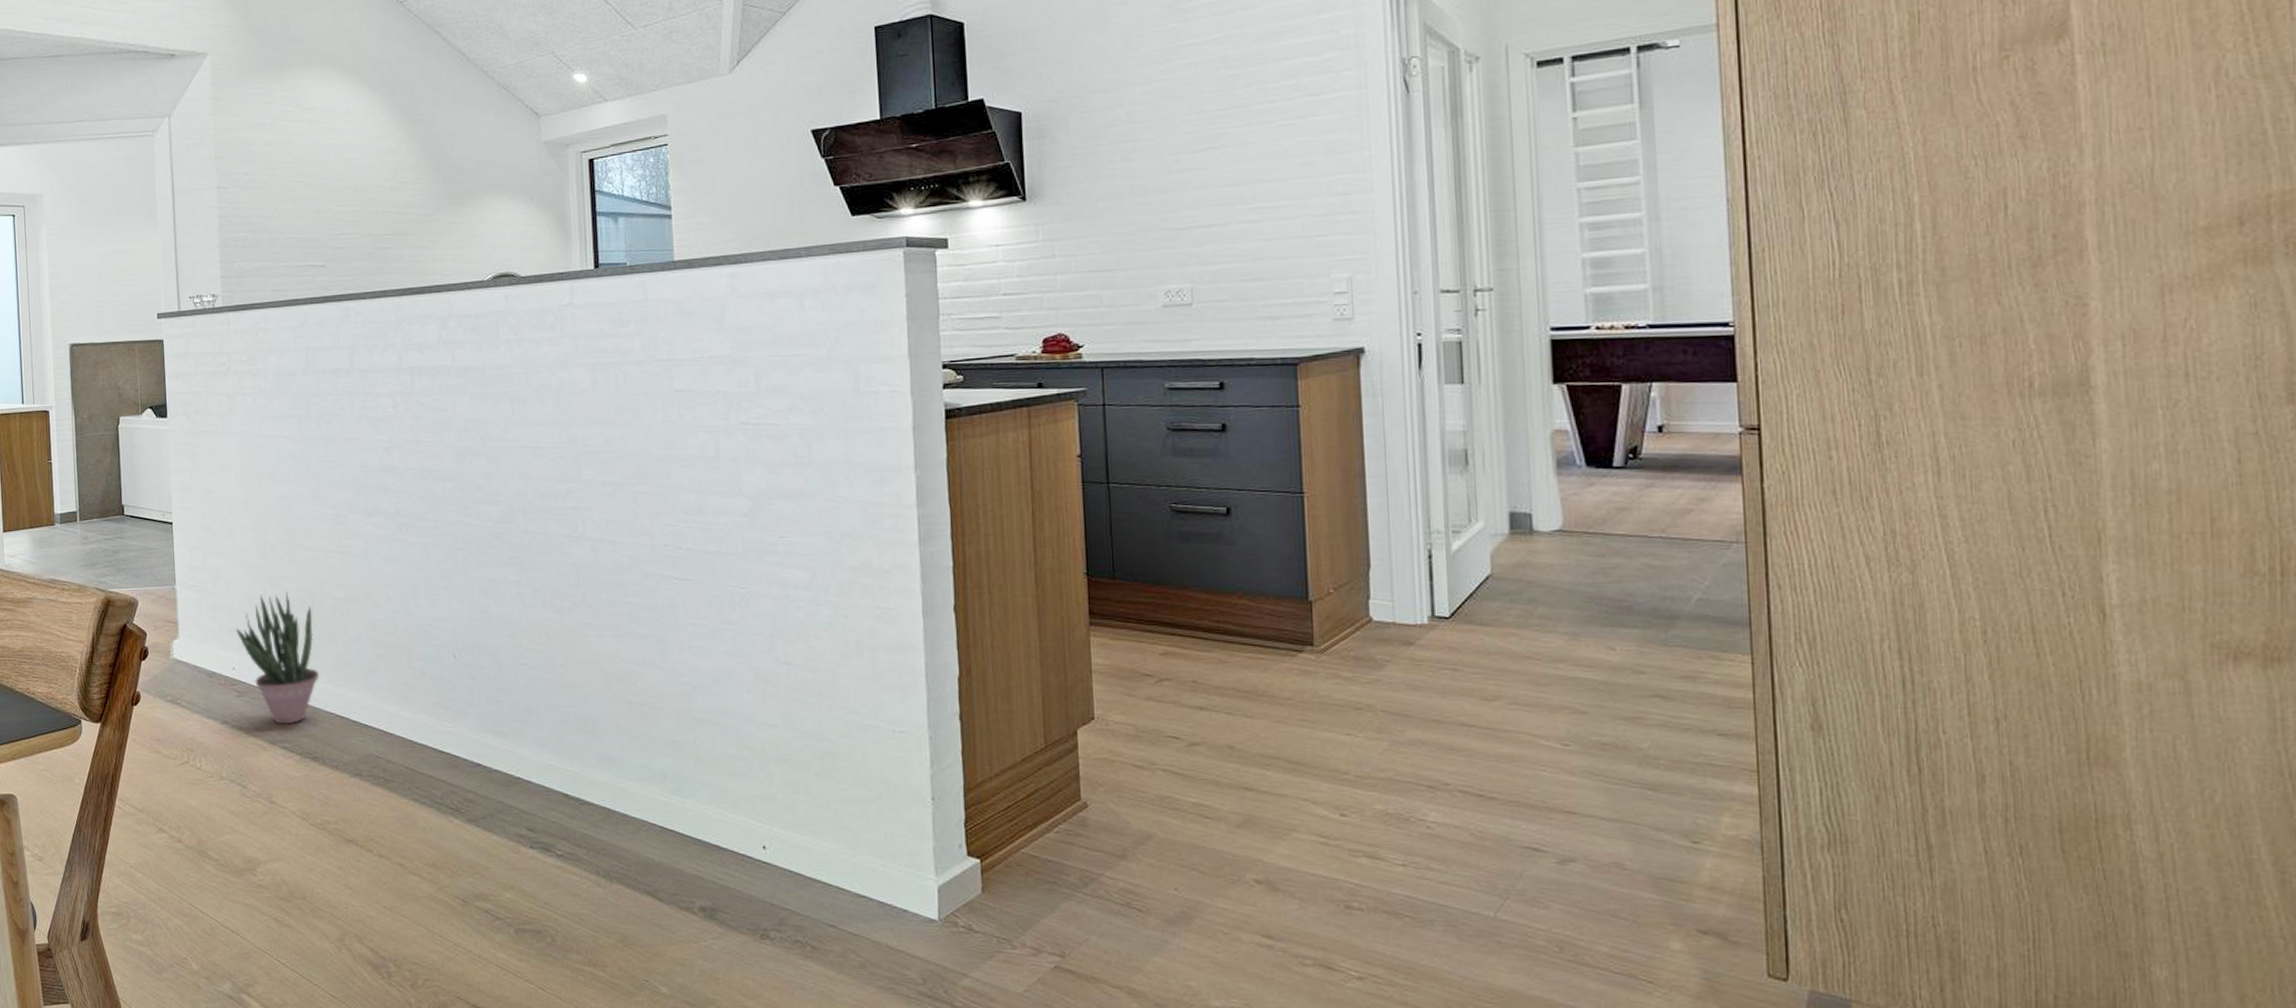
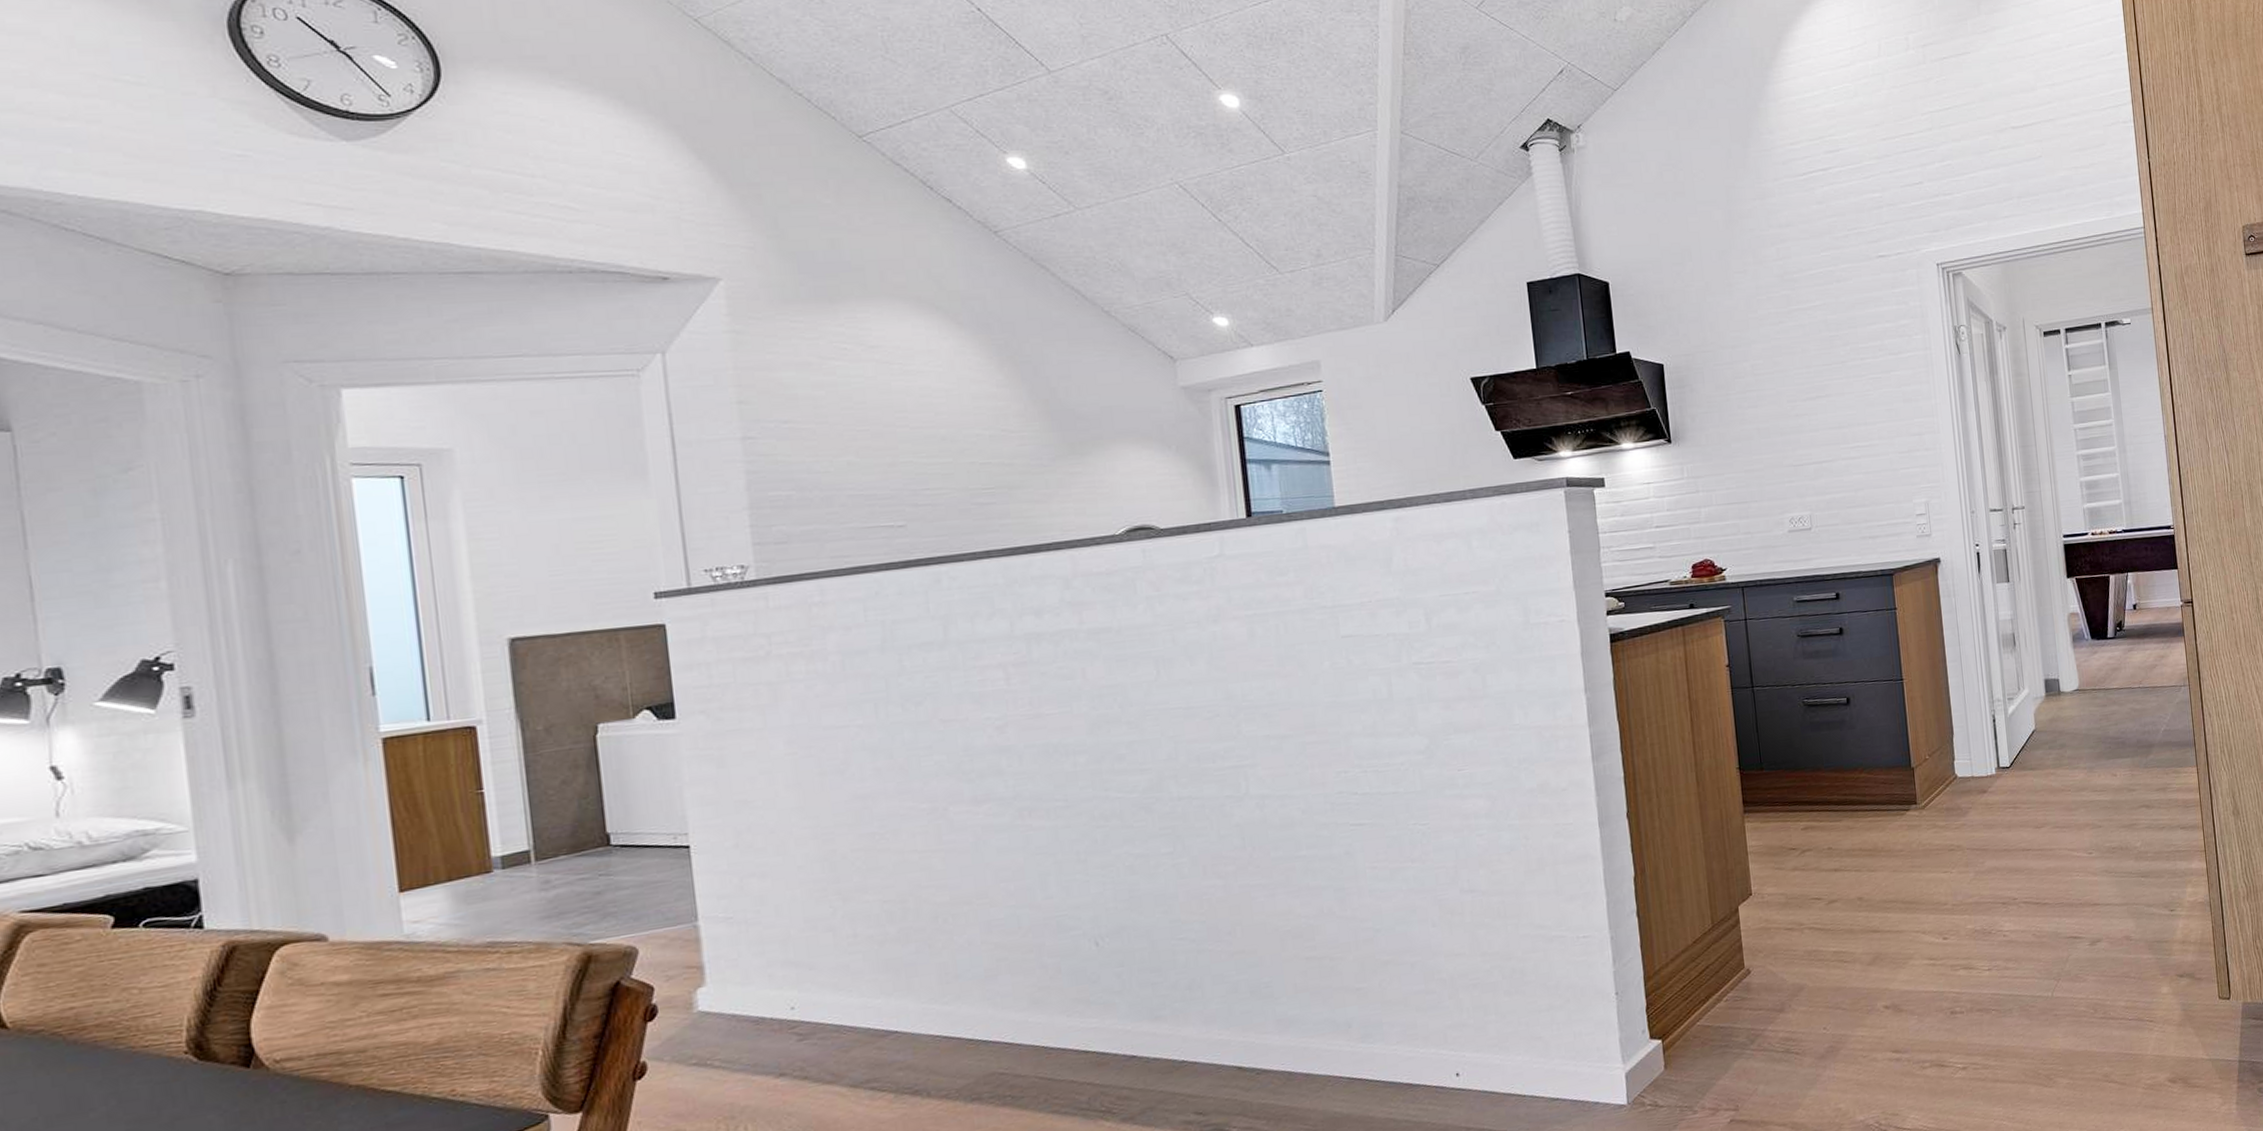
potted plant: present [236,591,319,725] -> none [794,905,918,1063]

